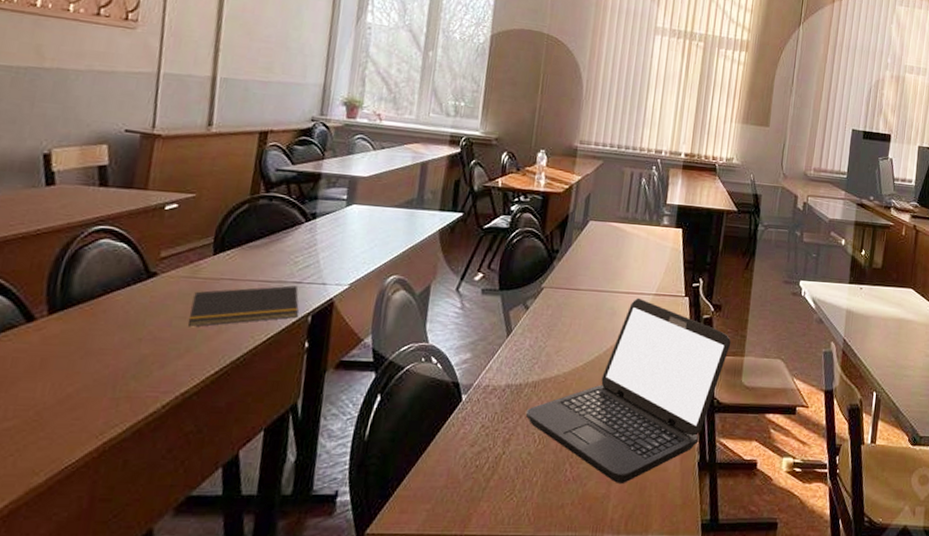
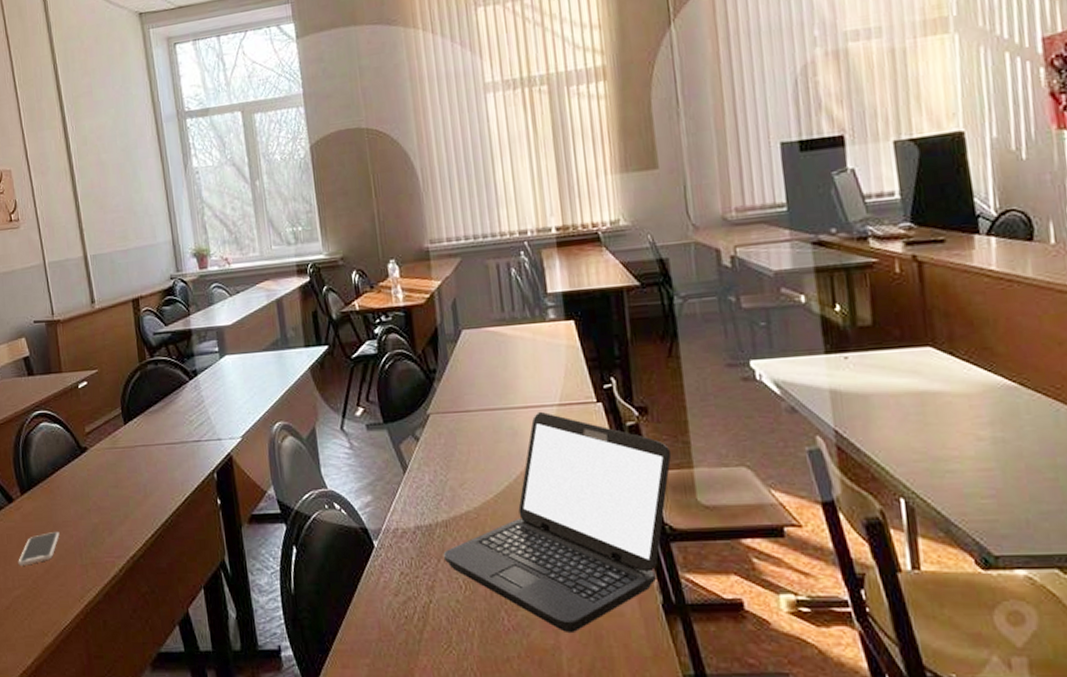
smartphone: none [19,359,92,394] -> present [18,532,60,566]
notepad: present [187,285,299,327] -> none [118,445,205,495]

